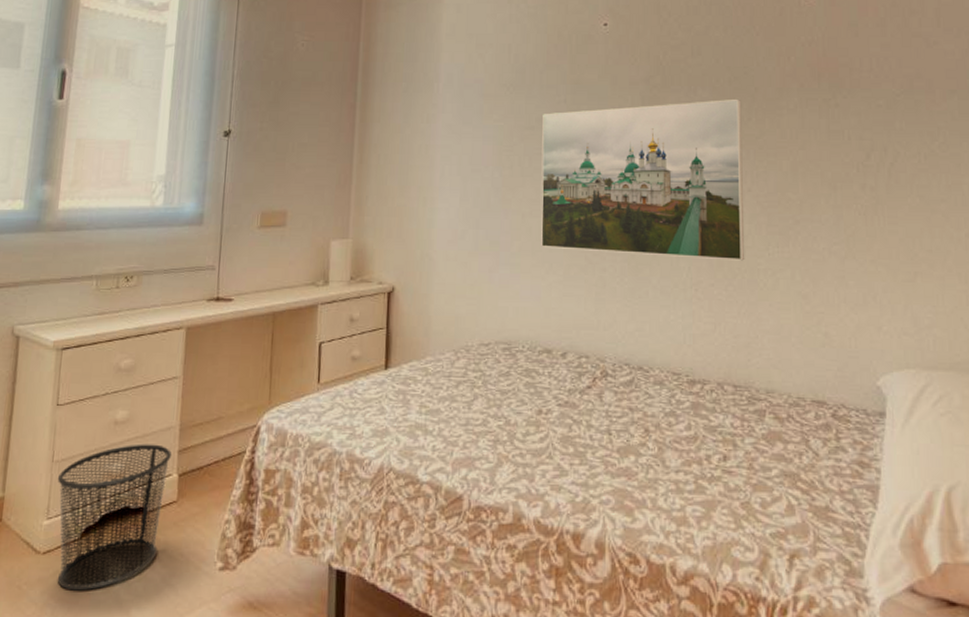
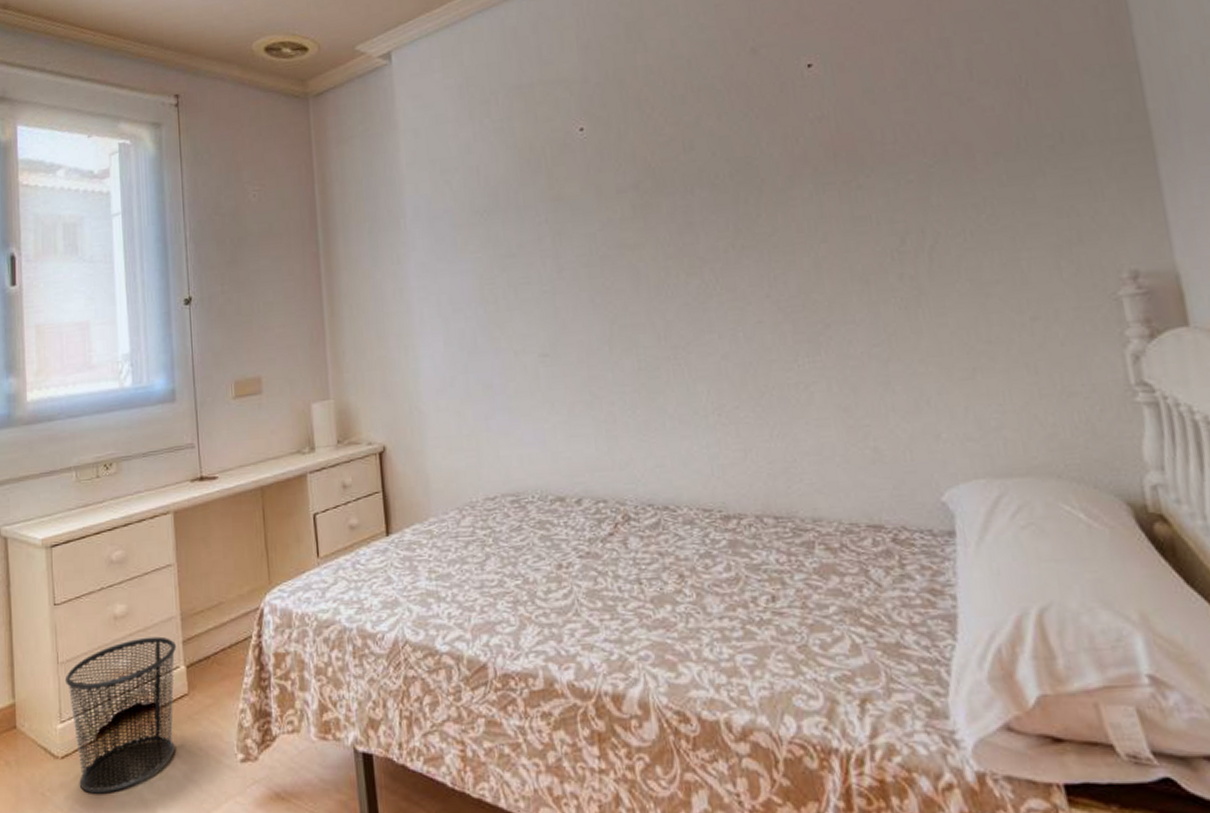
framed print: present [541,98,745,261] -> none [523,193,772,386]

